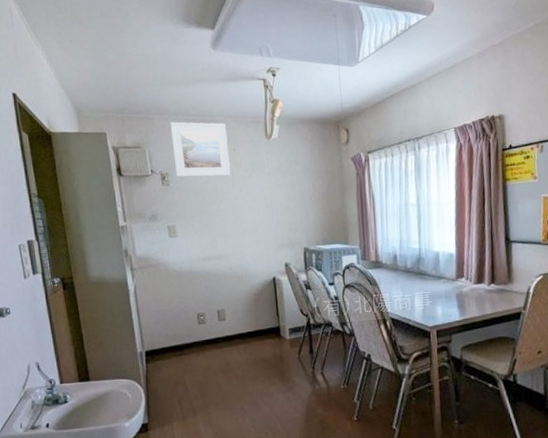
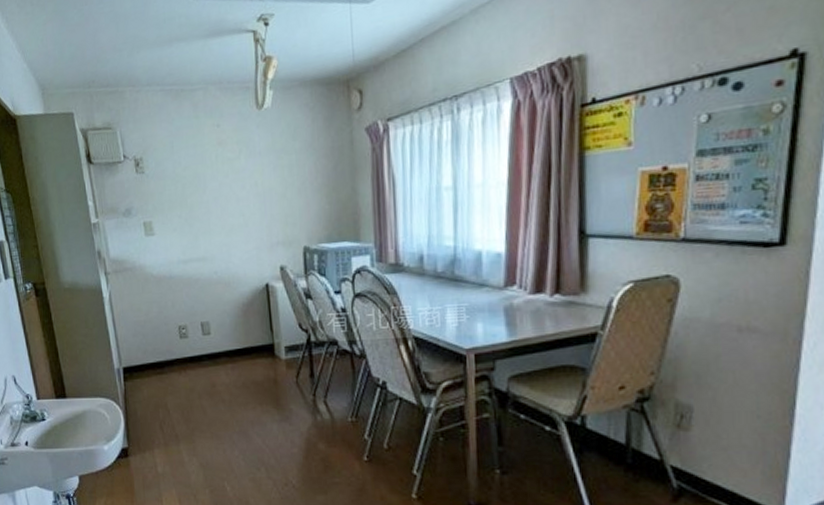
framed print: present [170,122,231,177] -> none [143,92,214,163]

